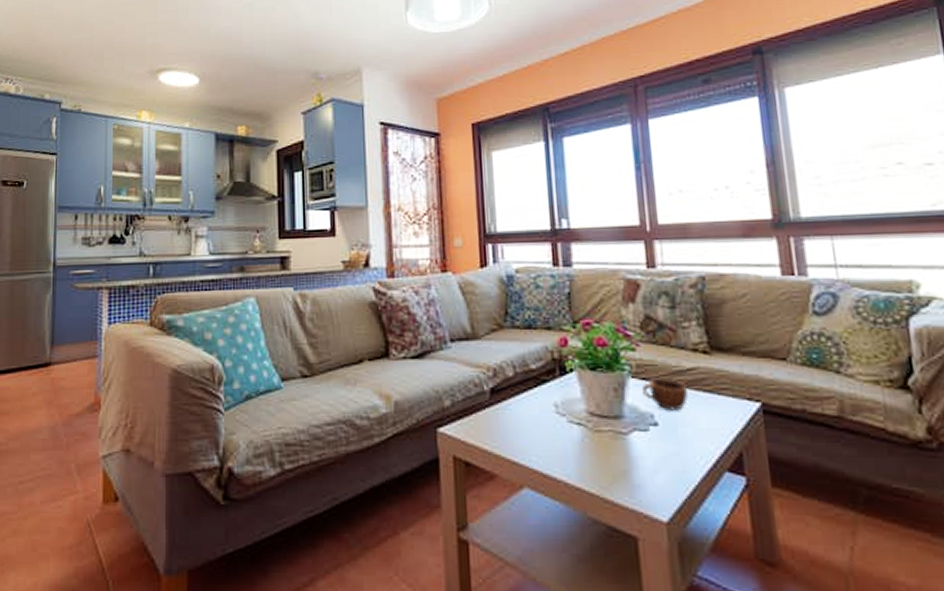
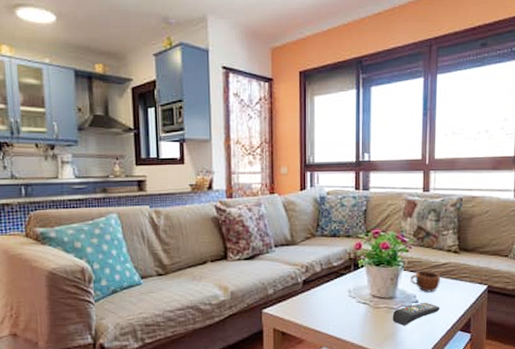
remote control: none [621,425,693,459] -> present [392,302,440,325]

